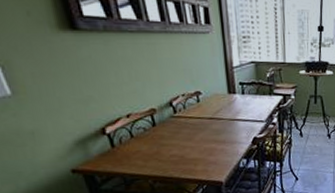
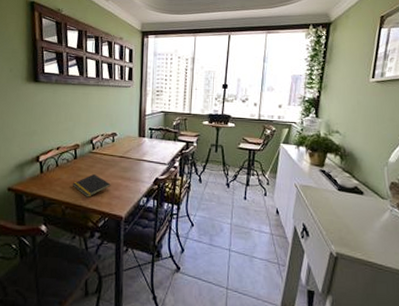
notepad: none [156,140,204,168] -> present [72,173,111,197]

